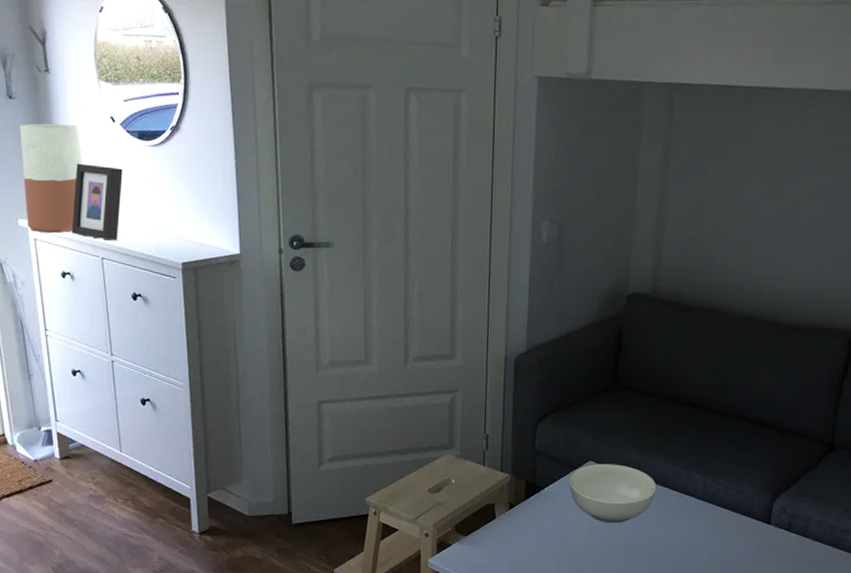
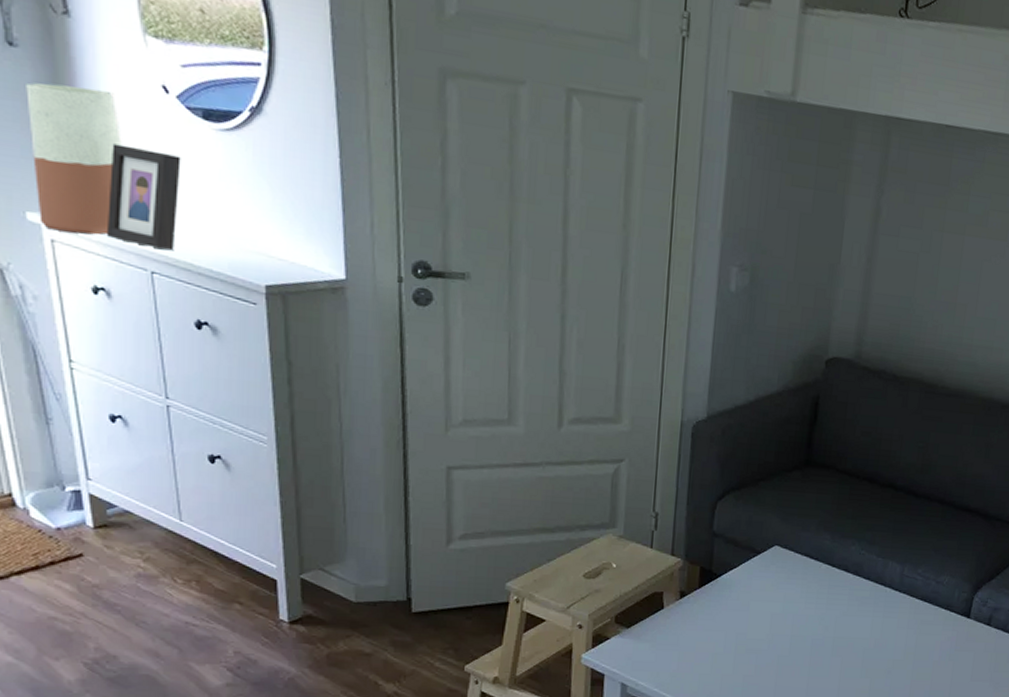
bowl: present [569,463,657,524] -> none [750,549,849,616]

